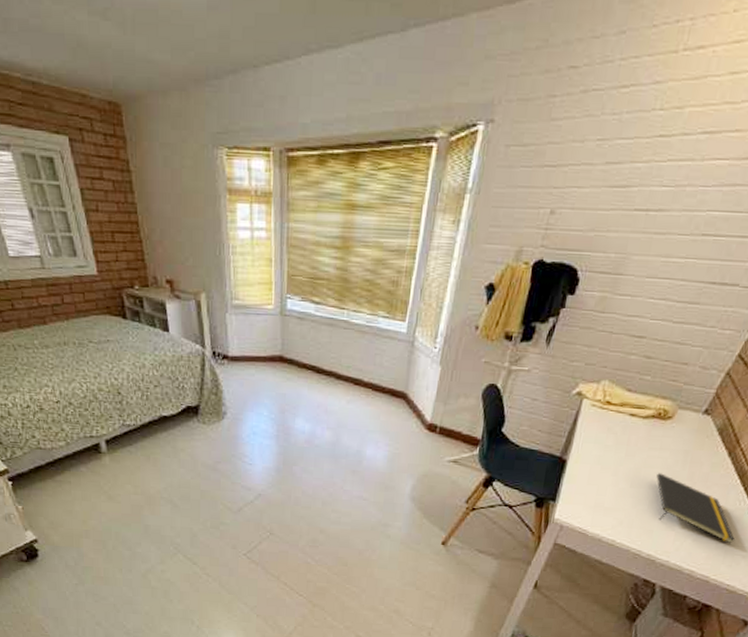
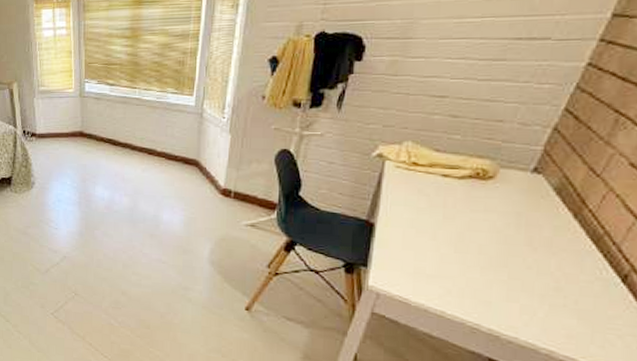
notepad: present [656,473,736,544] -> none [485,237,604,320]

